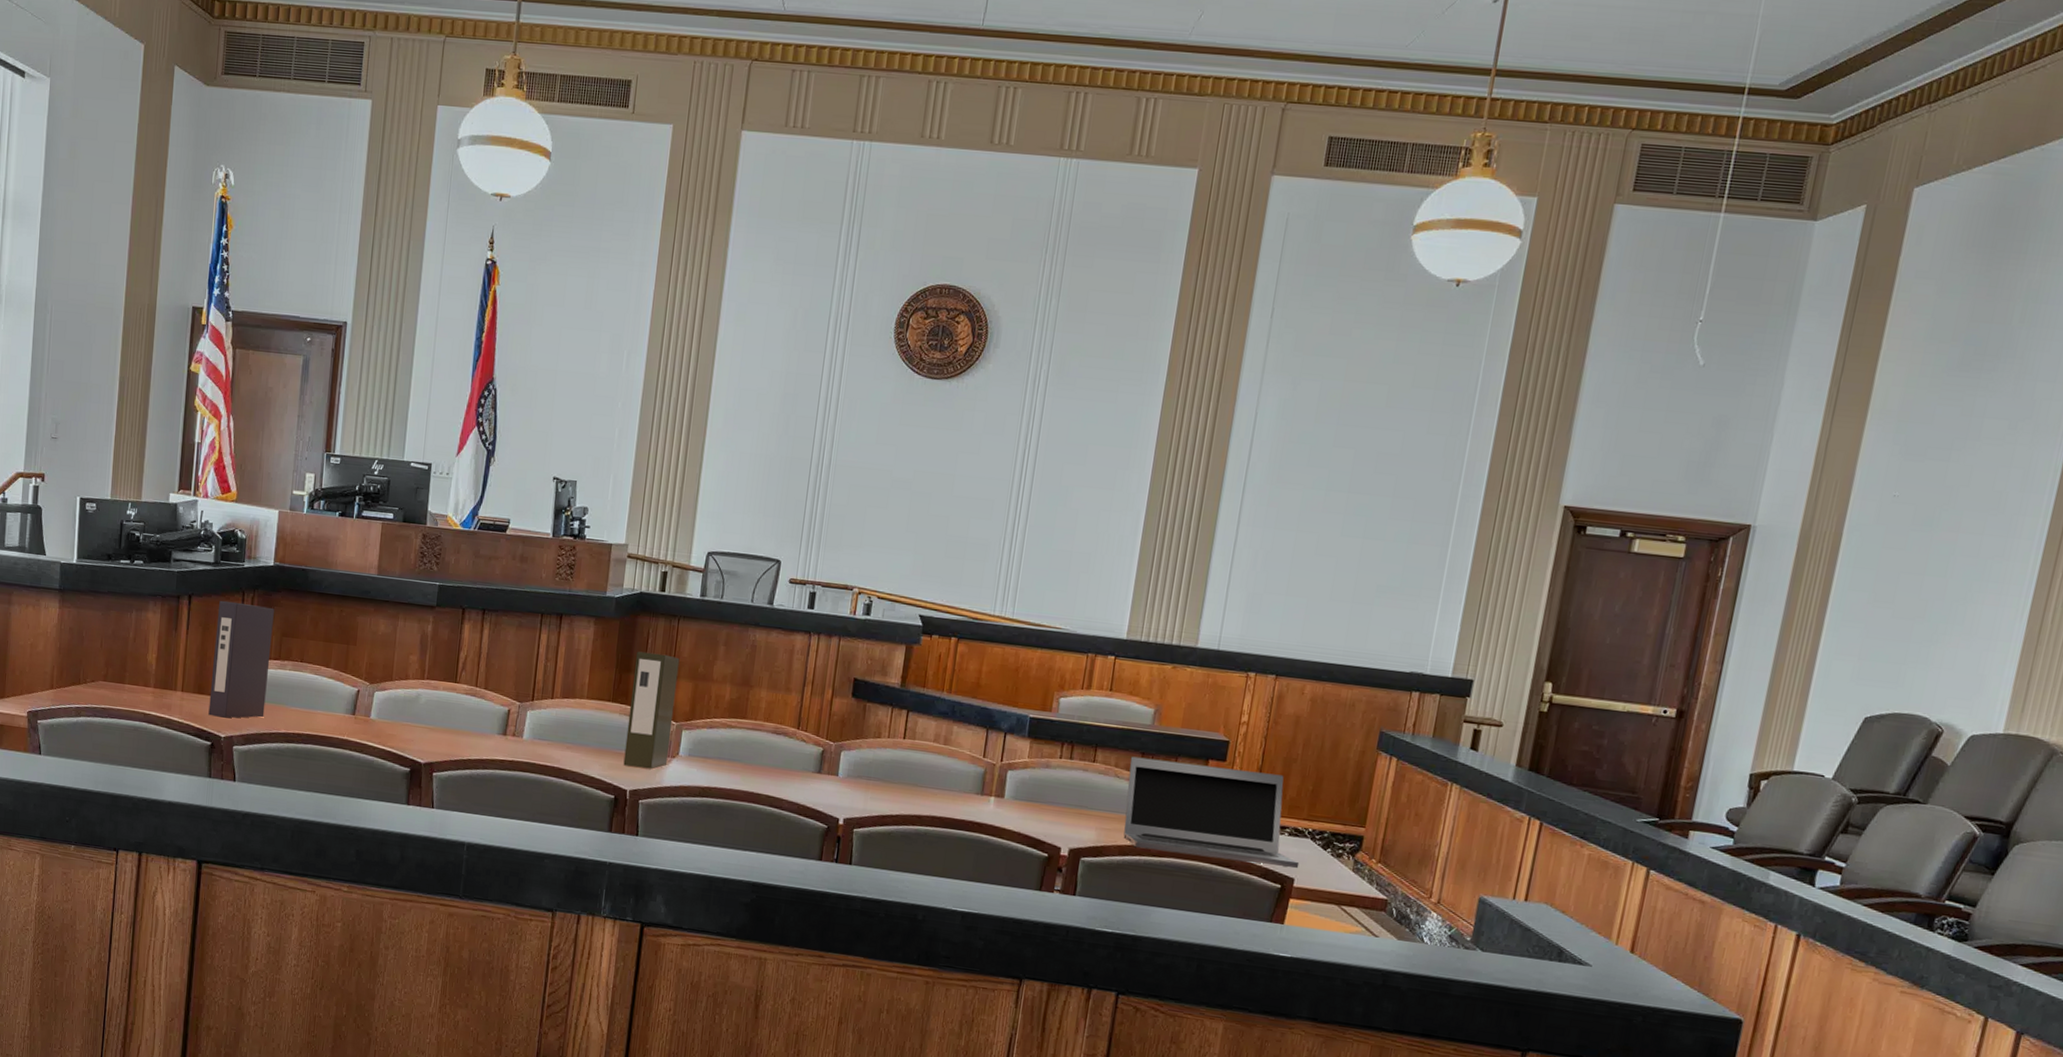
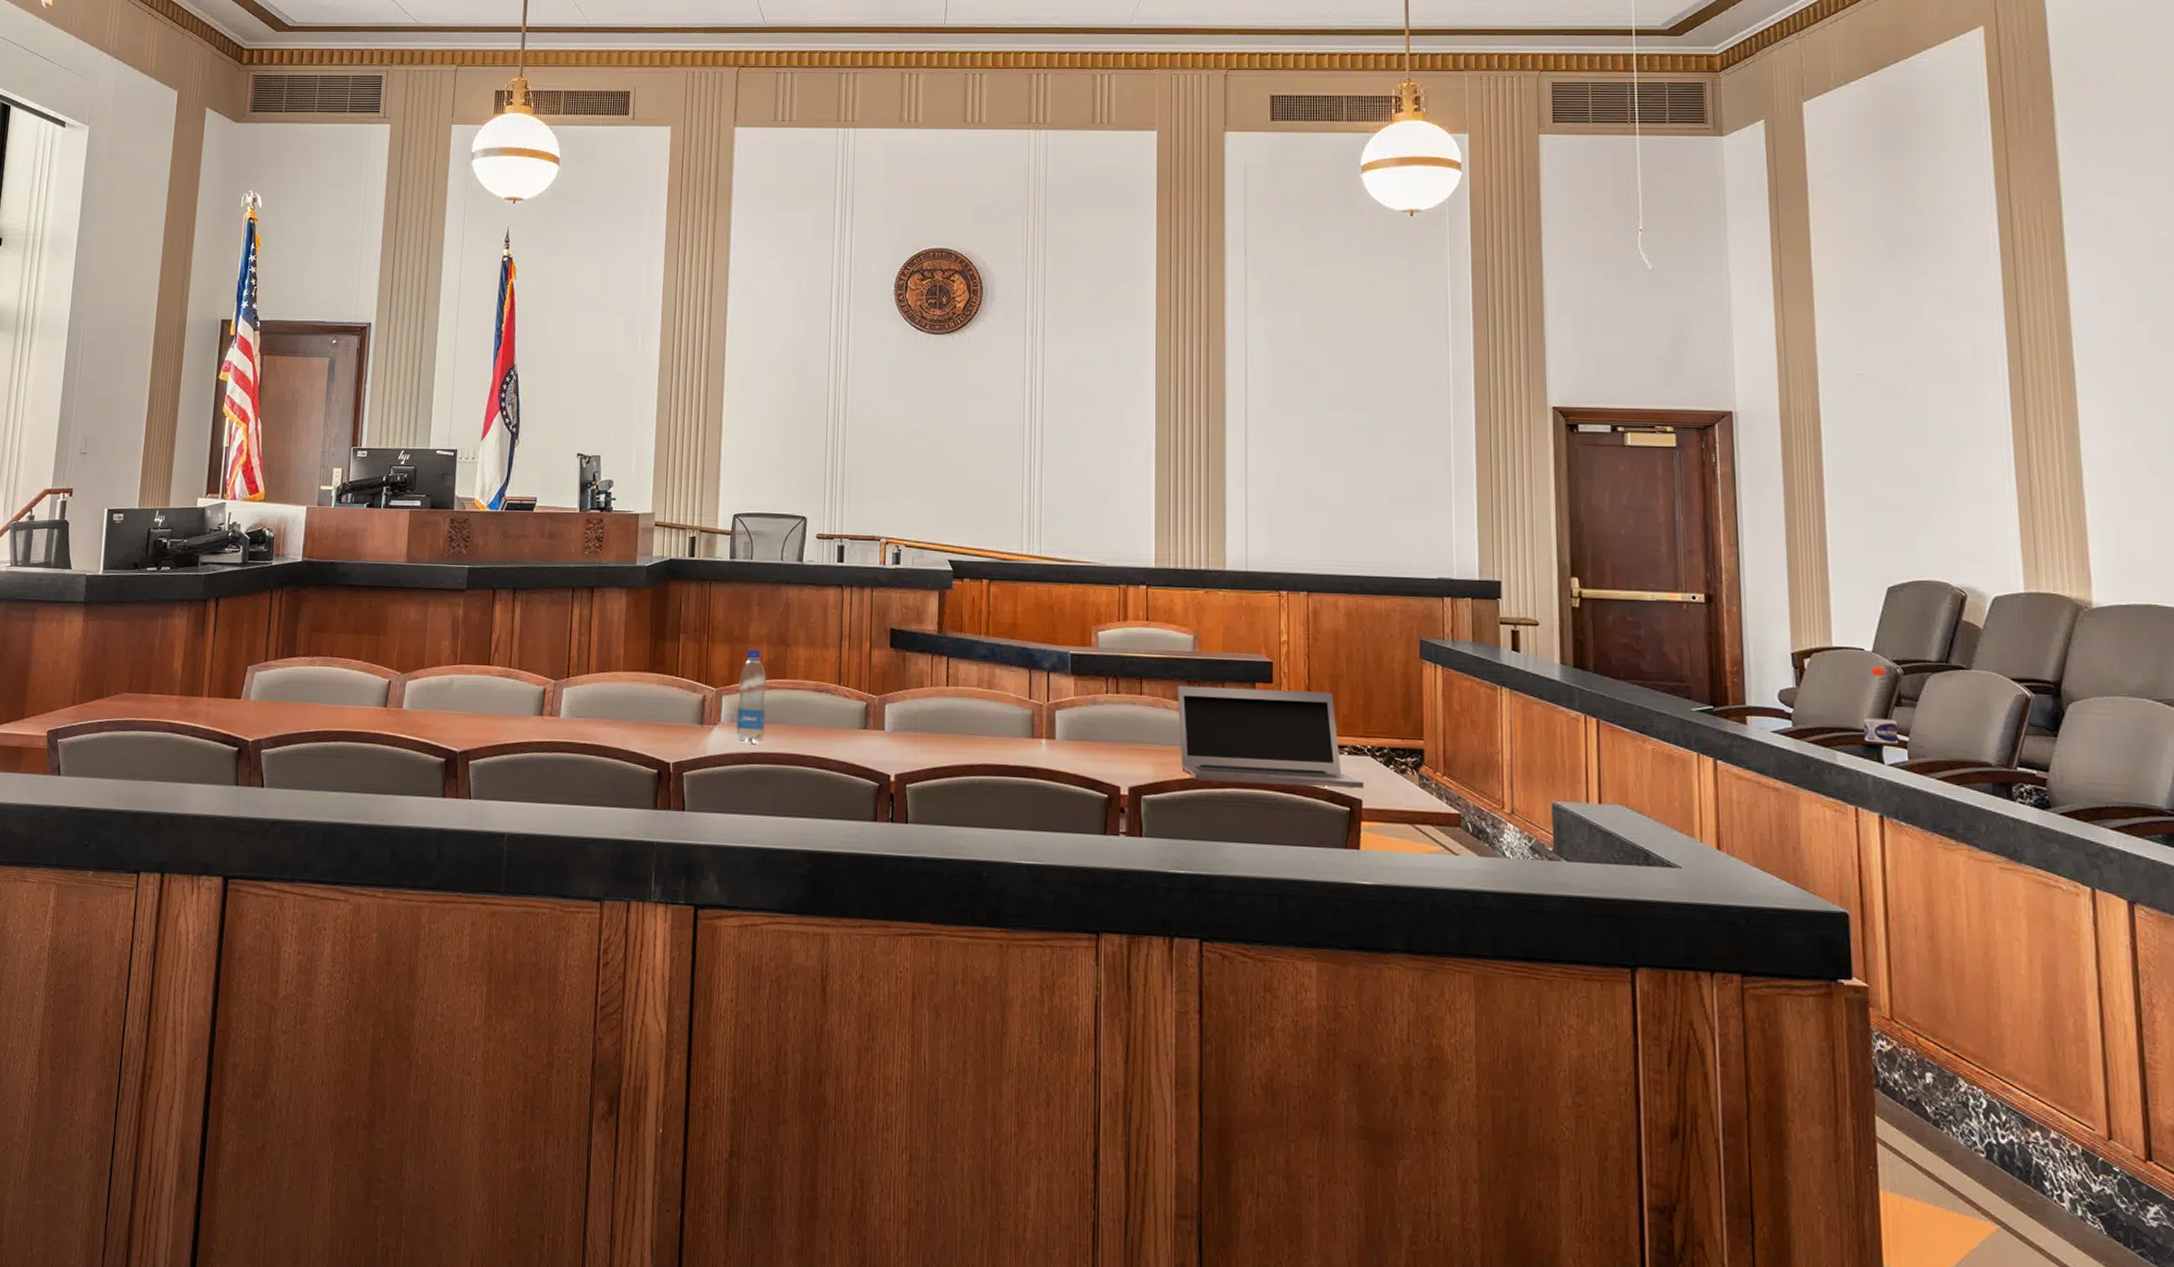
binder: present [208,600,274,718] -> none [235,600,303,721]
binder: present [623,651,680,770] -> none [664,618,714,739]
bottle: none [693,687,727,779] -> present [736,649,766,744]
water bottle: none [1801,793,1840,869] -> present [1864,666,1898,744]

